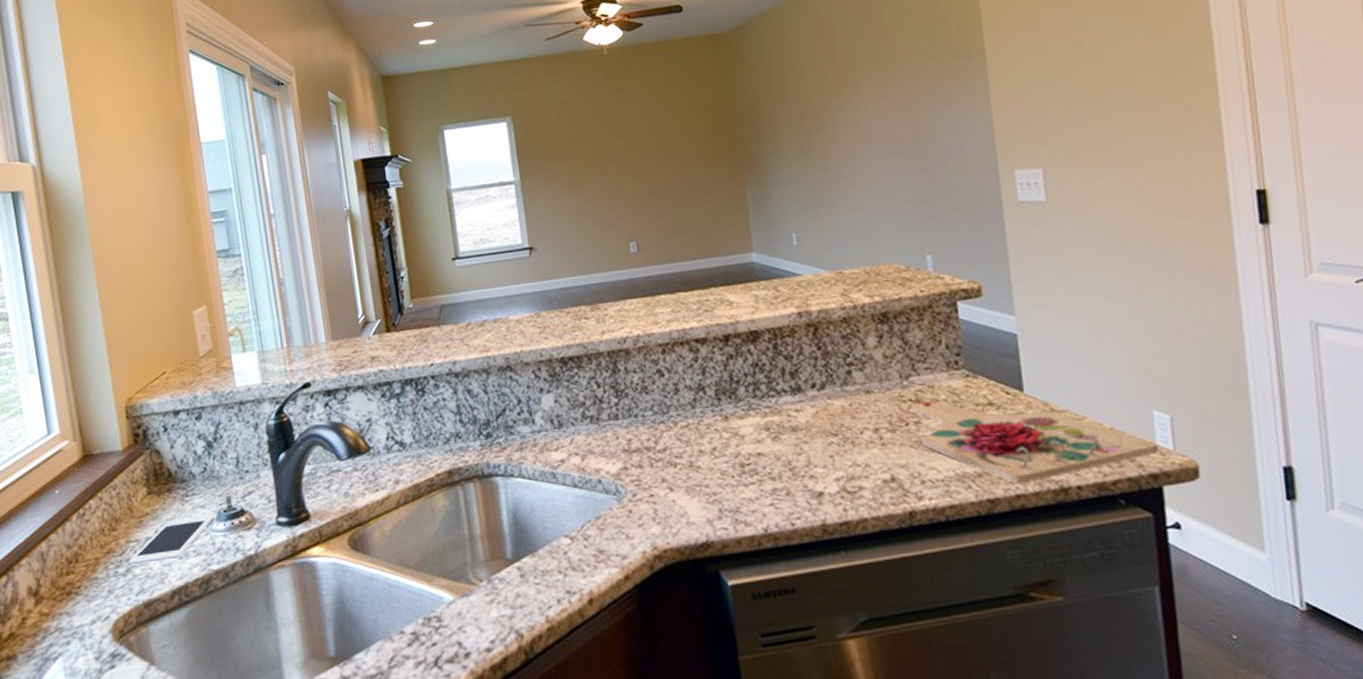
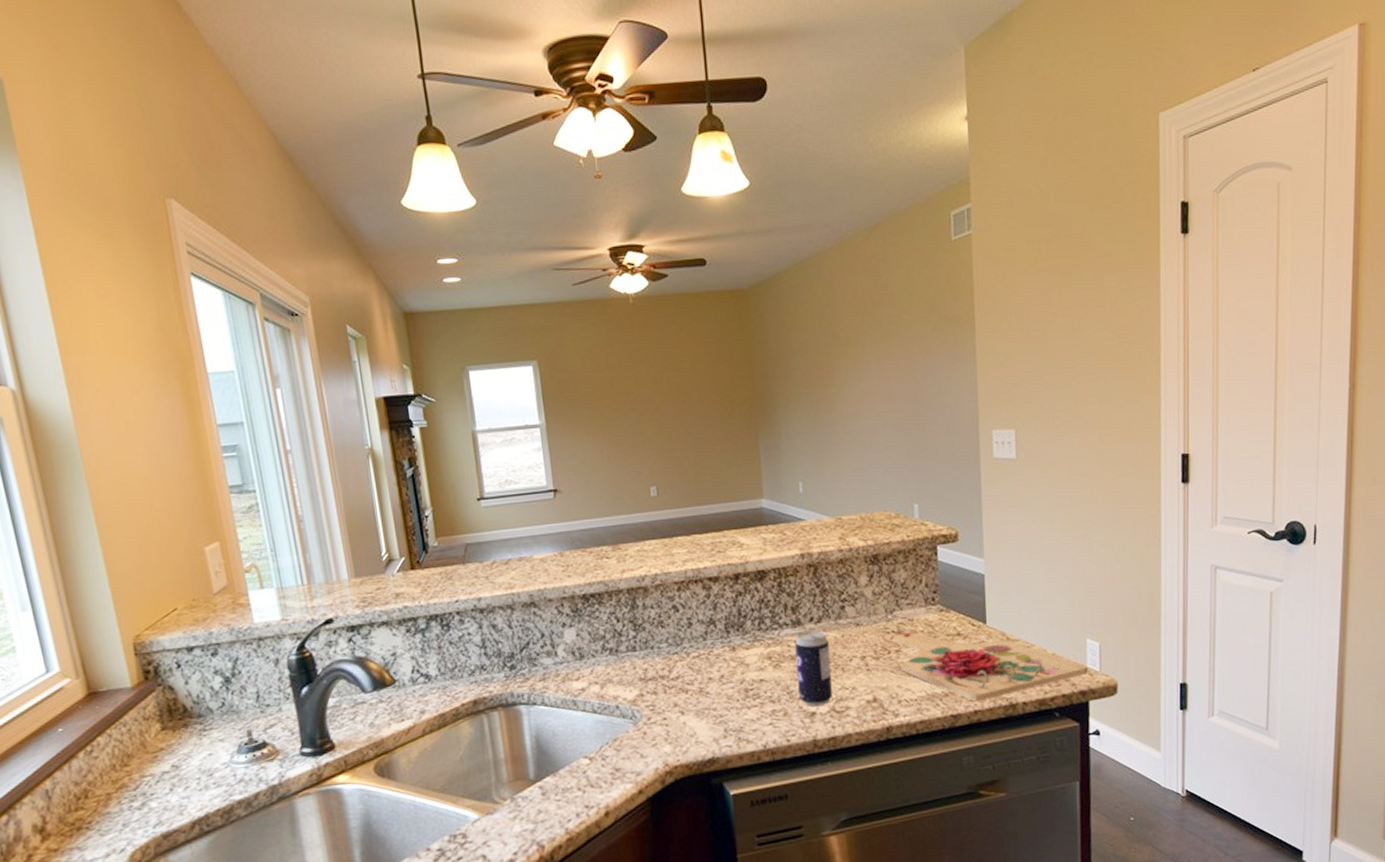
cell phone: present [129,515,214,566] -> none [144,748,235,800]
beverage can: none [795,398,842,486] -> present [795,631,832,707]

